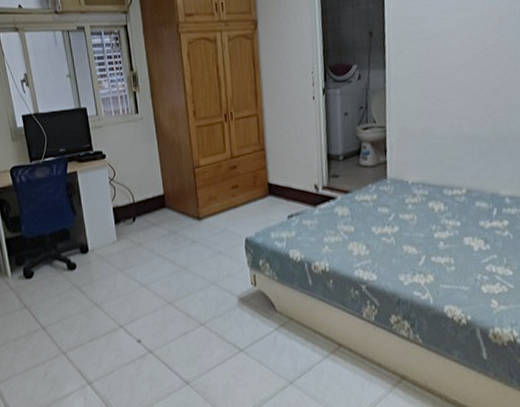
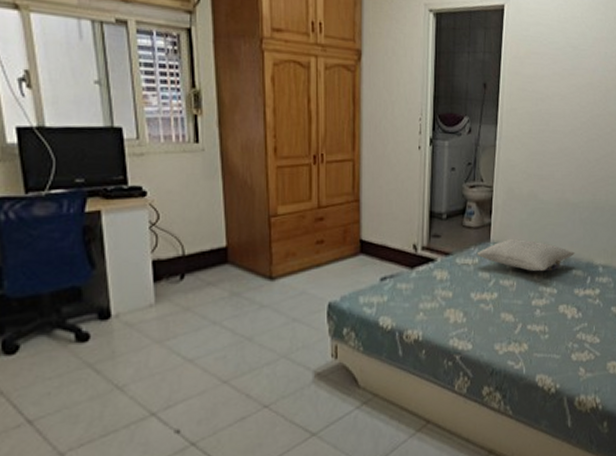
pillow: none [374,174,477,205] -> present [476,238,575,272]

